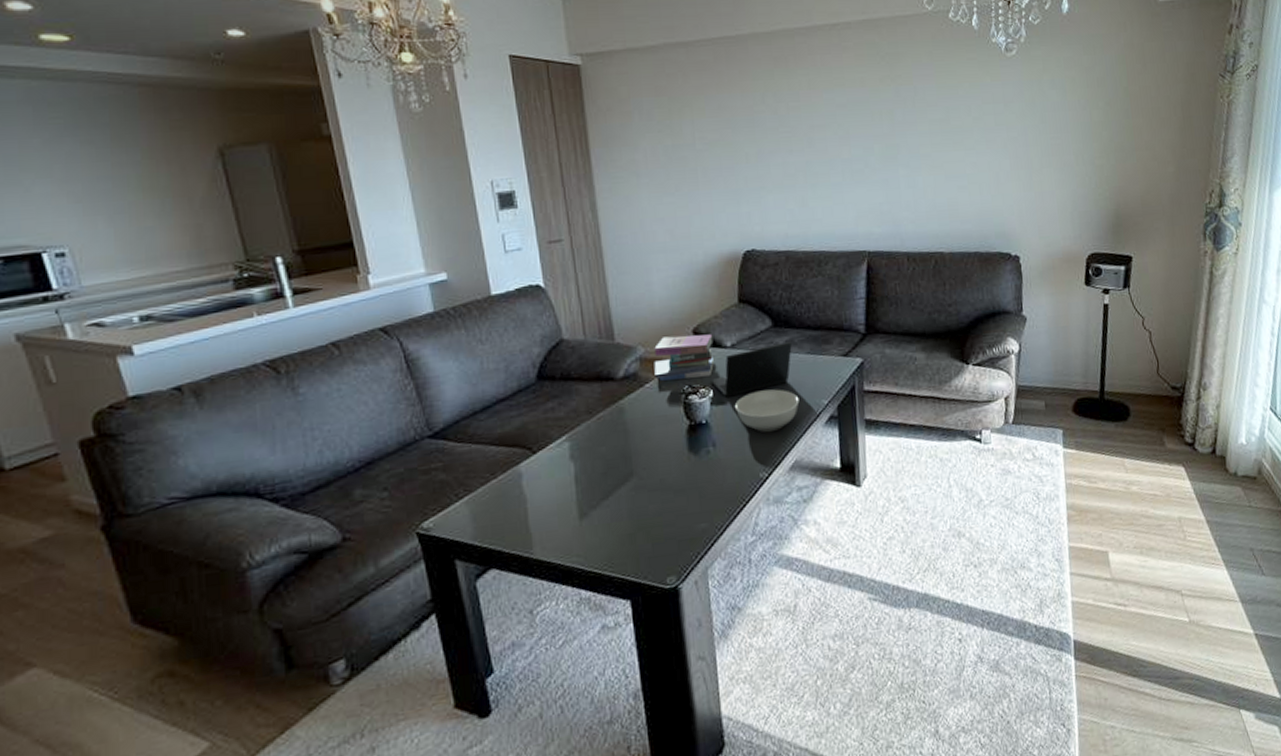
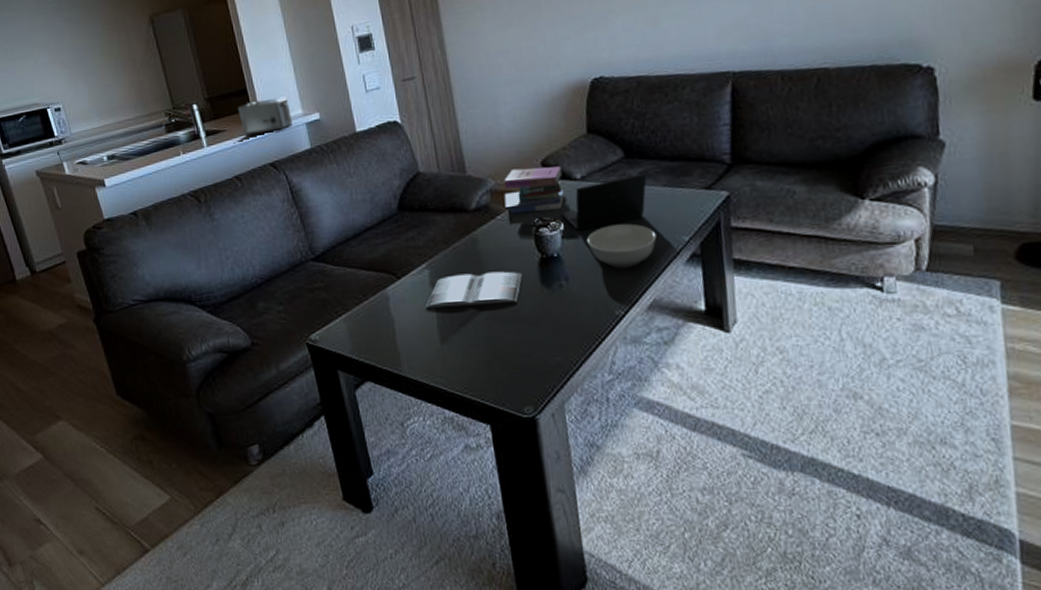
toaster: none [339,253,412,297] -> present [237,96,293,137]
magazine: none [563,440,670,483] -> present [425,271,522,308]

